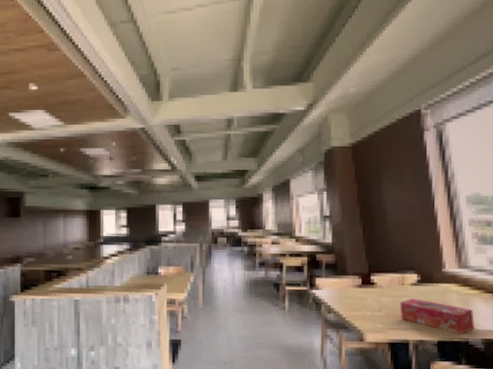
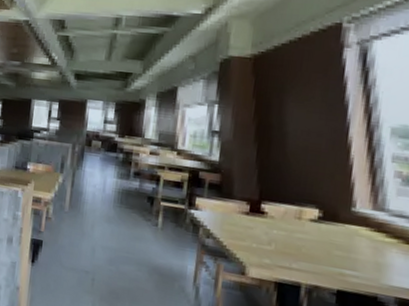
tissue box: present [399,298,474,334] -> none [293,236,388,288]

